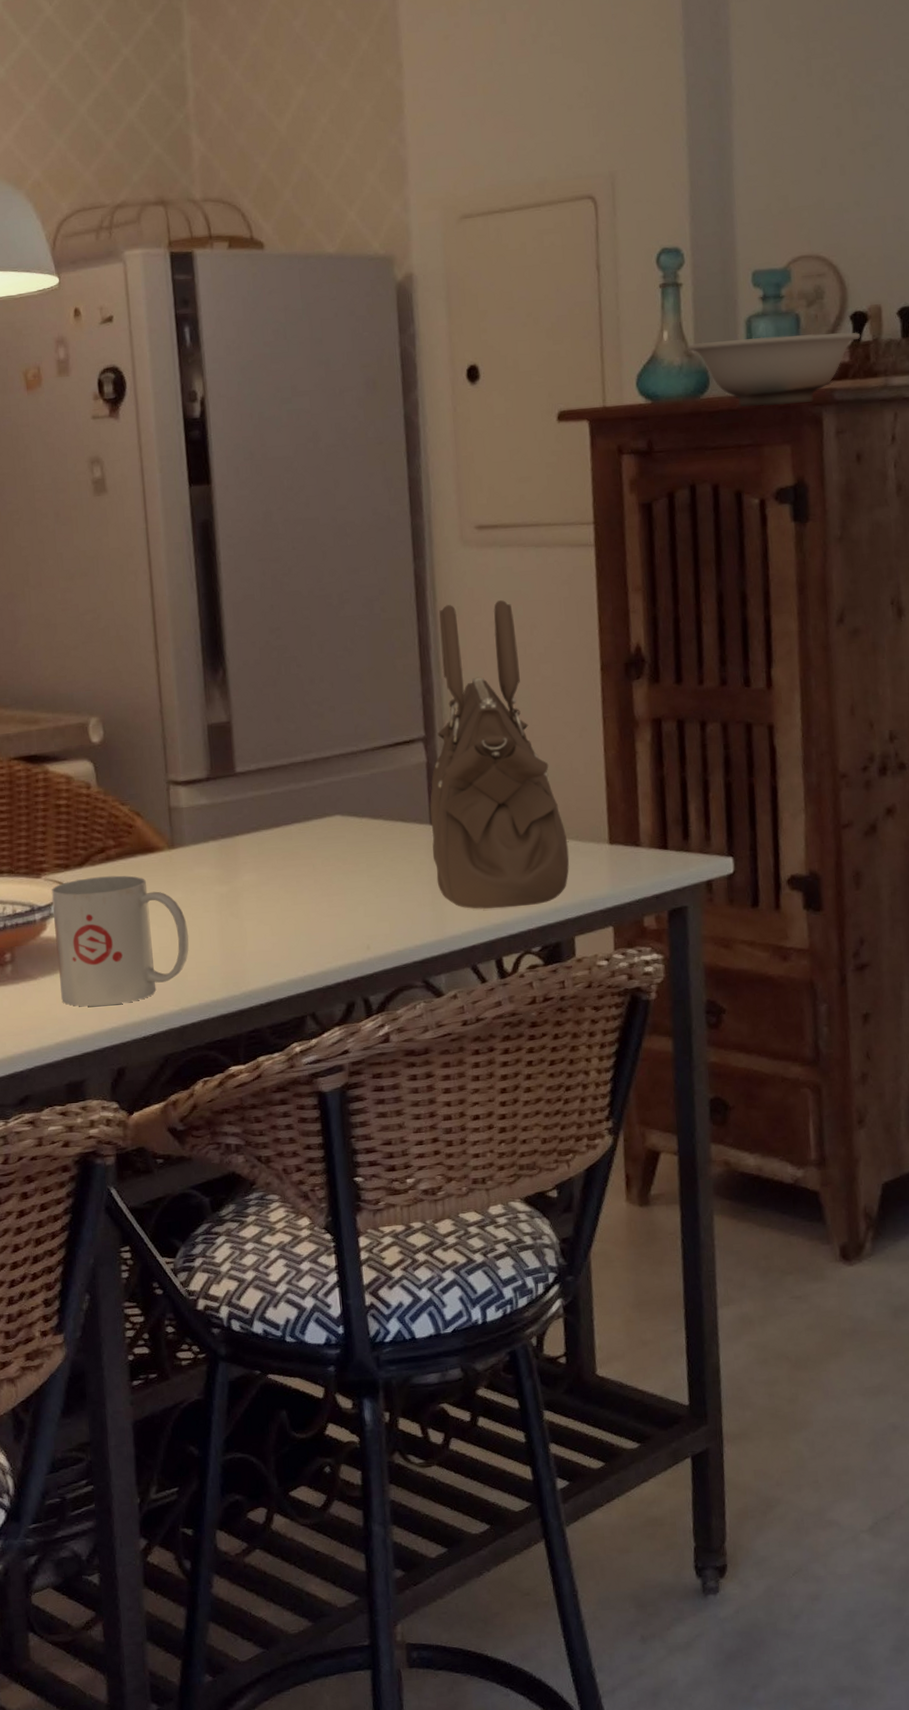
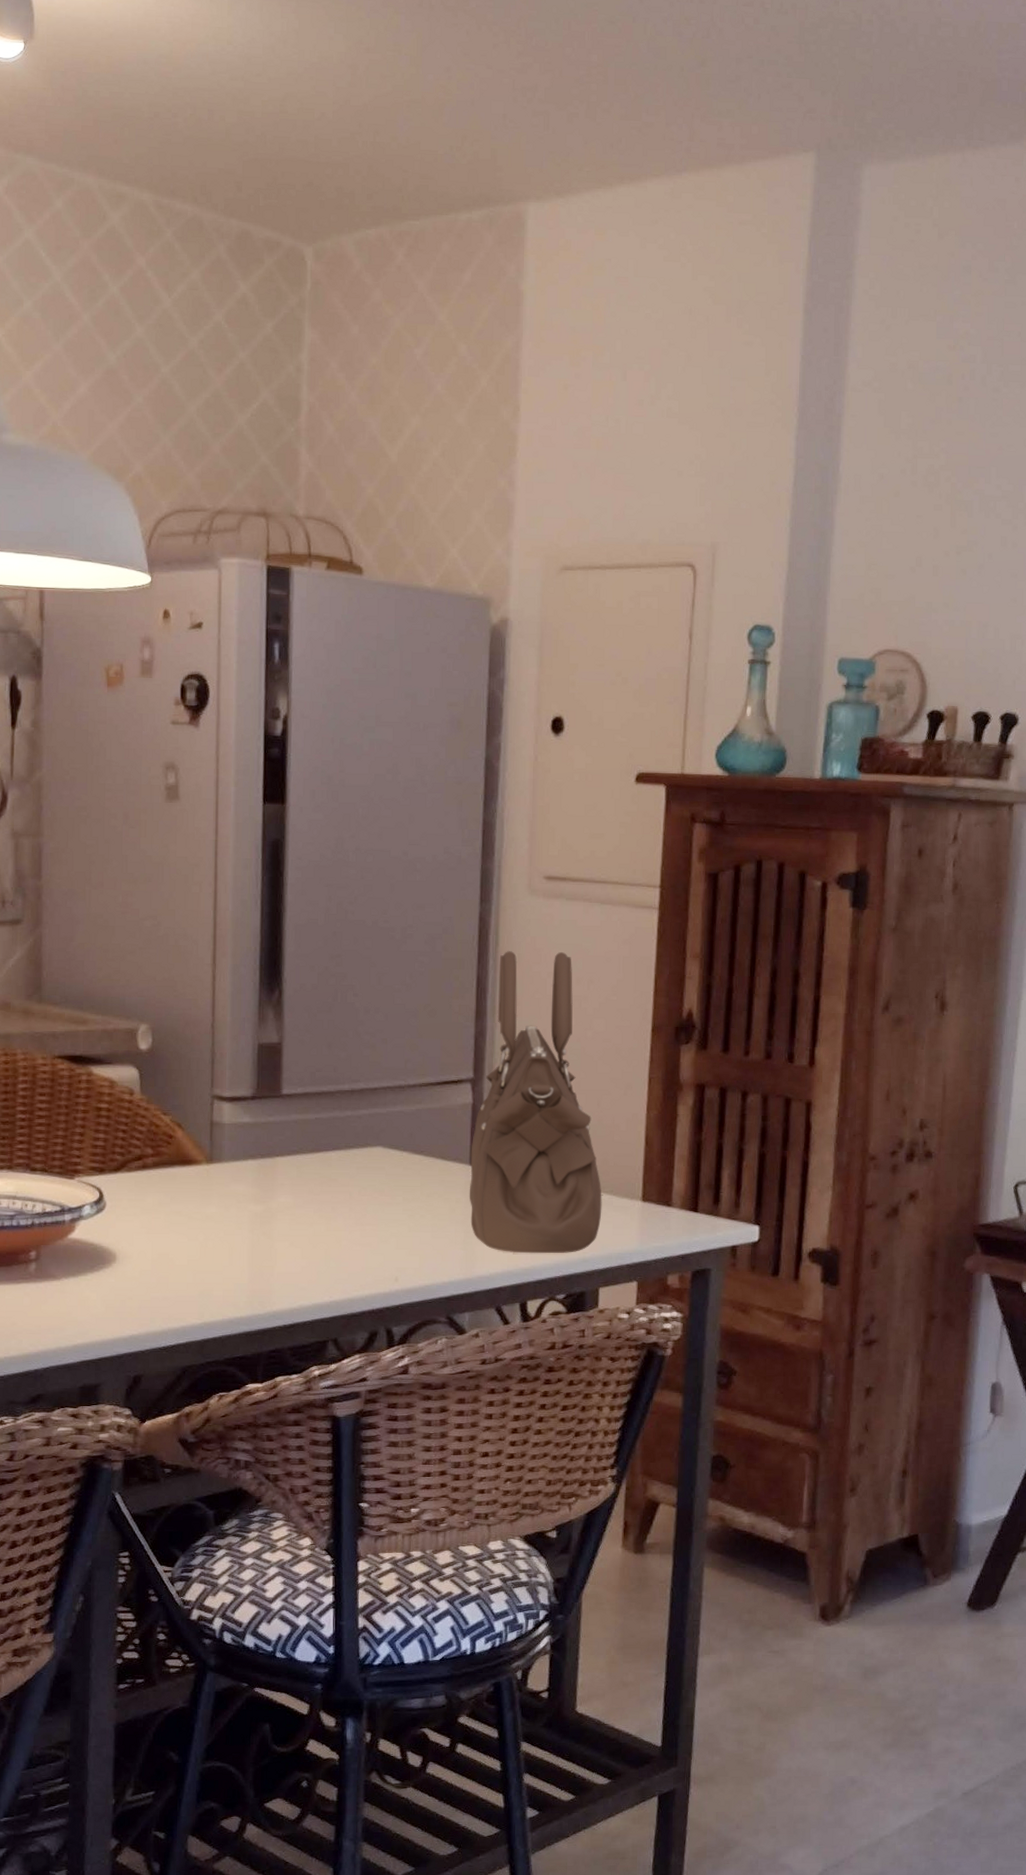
mug: present [51,875,189,1007] -> none [83,1184,219,1313]
decorative bowl: present [688,332,861,408] -> none [769,722,935,794]

